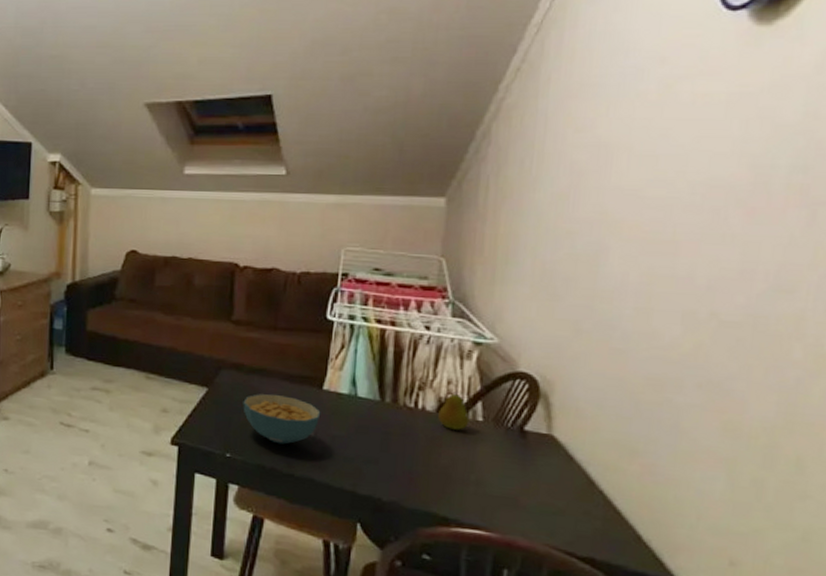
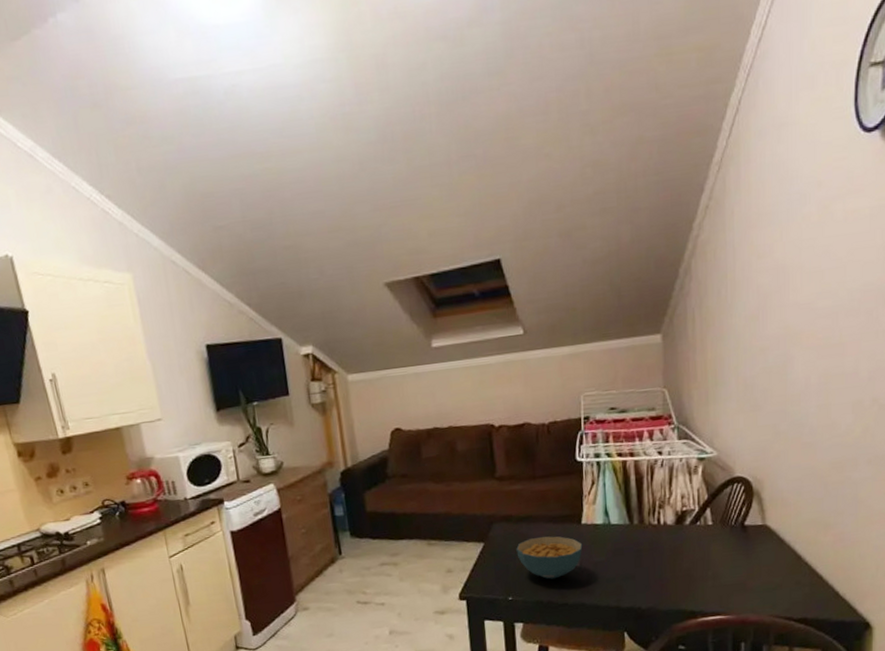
fruit: present [438,389,470,430] -> none [677,501,702,537]

